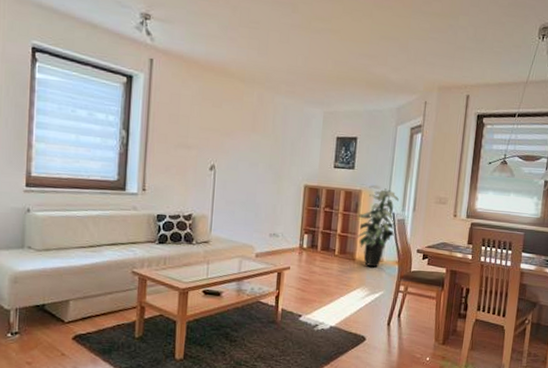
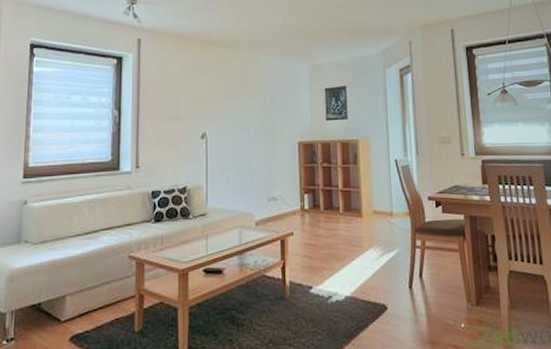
indoor plant: present [357,185,399,268] -> none [358,132,401,223]

